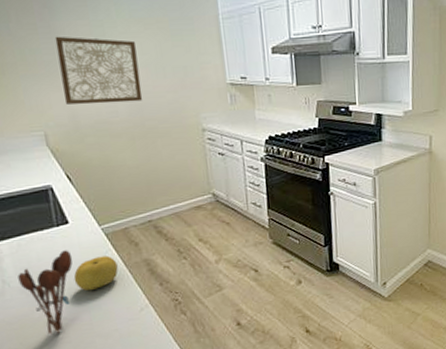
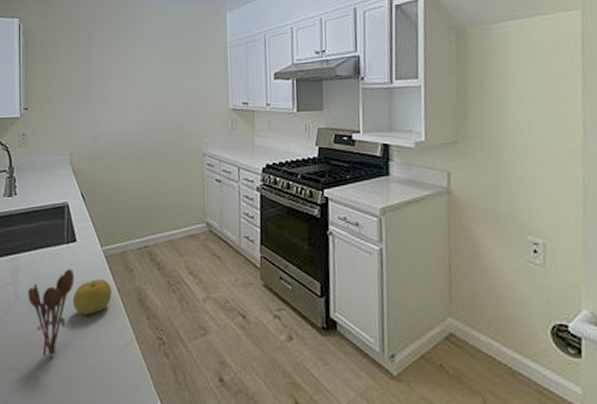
wall art: present [54,36,143,104] -> none [90,66,154,127]

